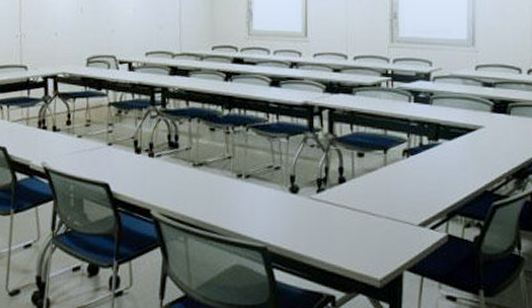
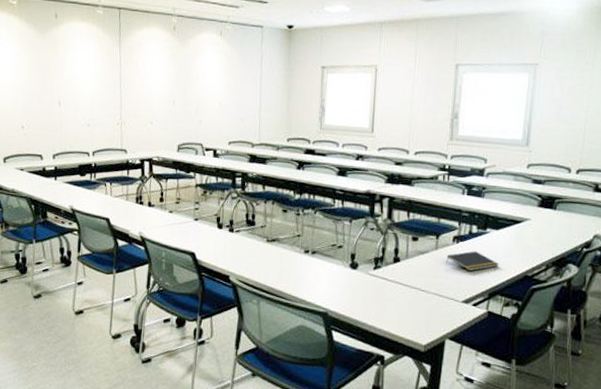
notepad: none [397,165,456,189] -> present [446,251,499,272]

